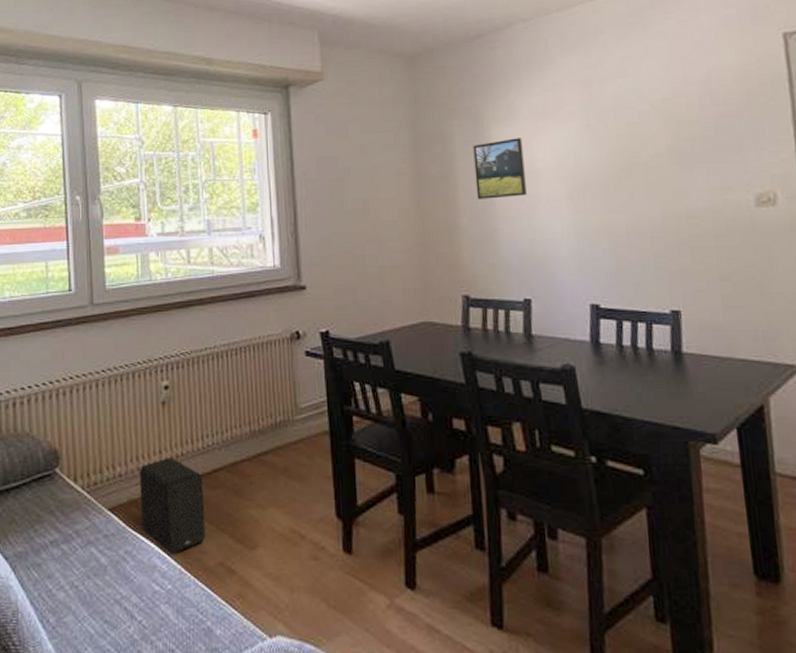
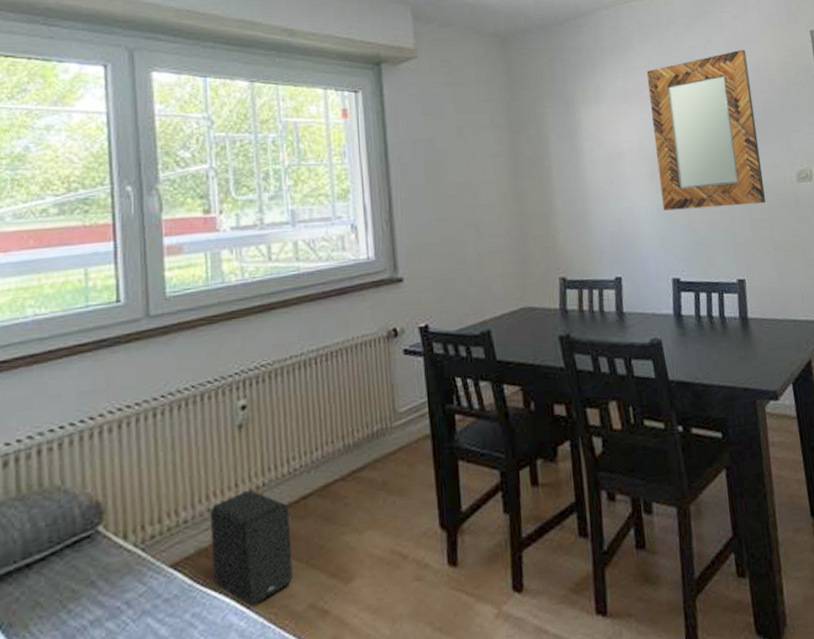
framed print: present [473,138,527,199] -> none [565,120,614,181]
home mirror: none [568,58,713,233] -> present [646,49,766,211]

